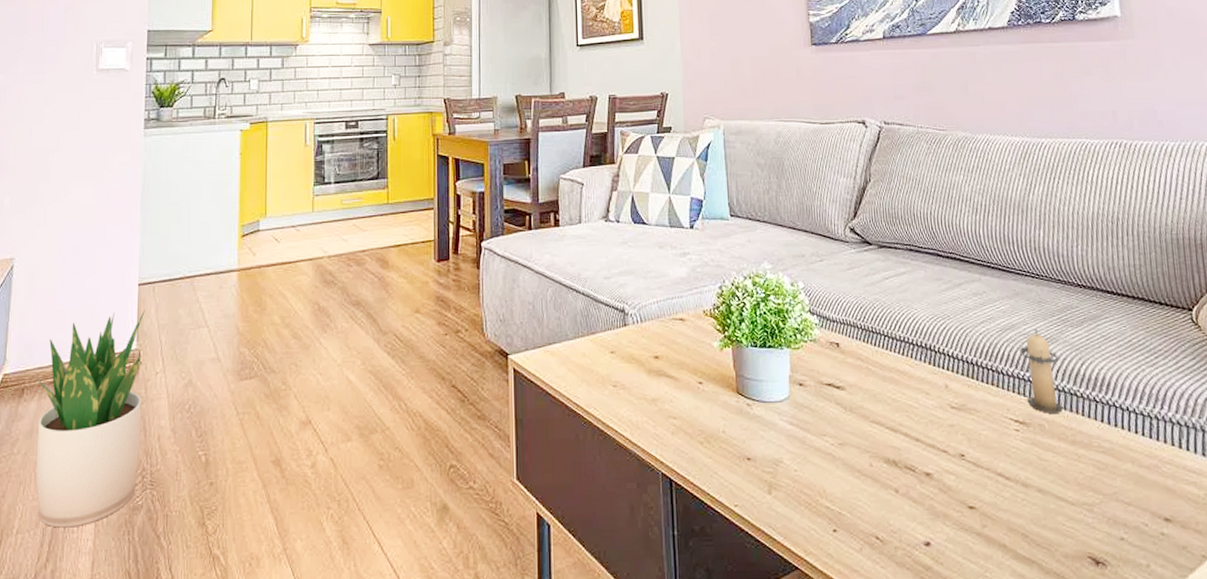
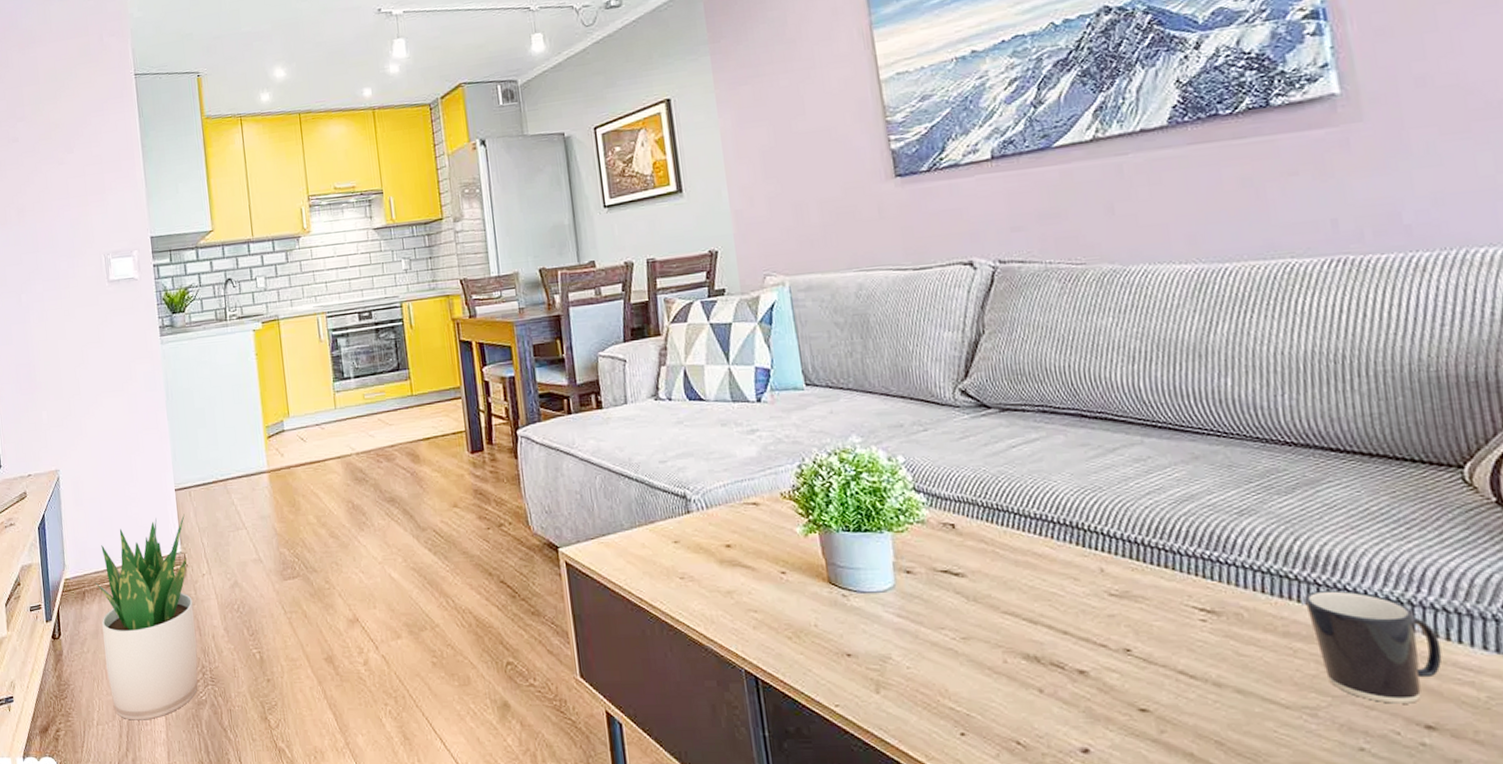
candle: present [1020,329,1064,413] -> none [1203,499,1271,600]
mug: none [1087,406,1176,500] -> present [1304,590,1442,704]

